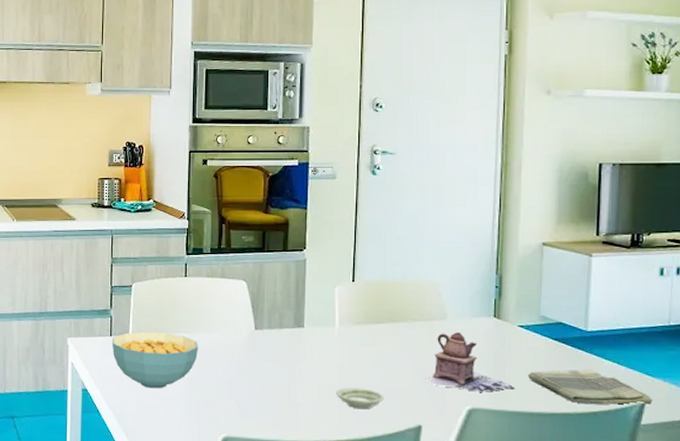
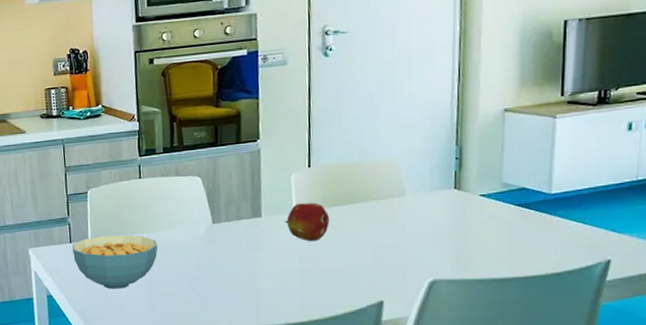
fruit: none [327,317,372,358] -> present [285,203,330,242]
saucer: present [335,387,384,410] -> none [296,270,344,291]
teapot: present [424,332,515,393] -> none [384,207,477,264]
dish towel: present [528,368,653,405] -> none [490,230,619,266]

